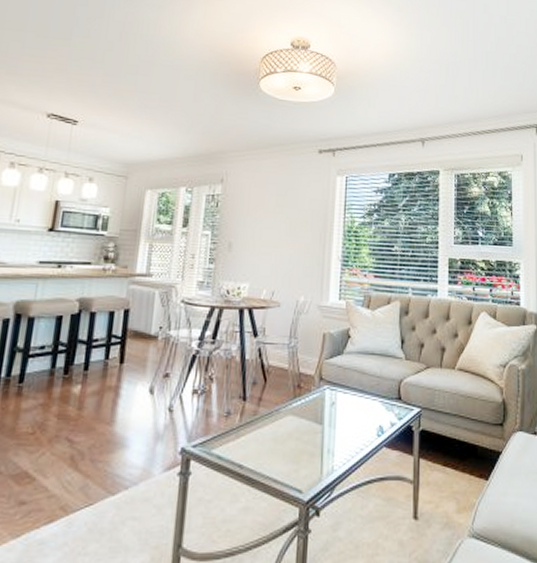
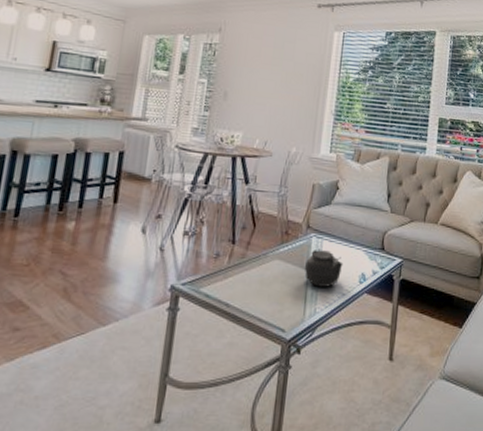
teapot: none [319,403,360,442] -> present [304,250,343,287]

